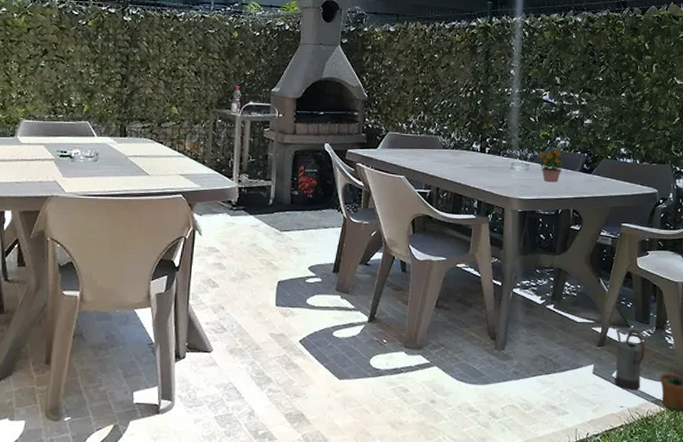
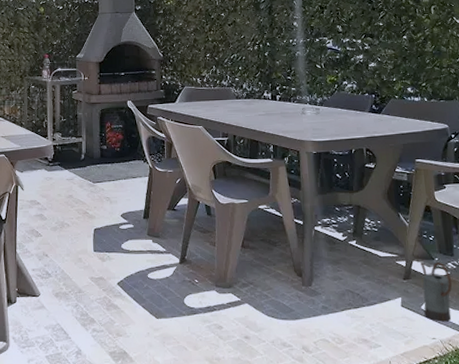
flowerpot: present [539,149,562,183] -> none [328,92,352,124]

